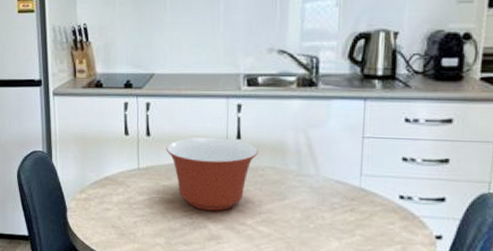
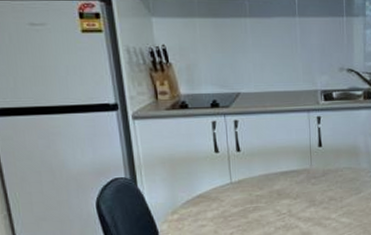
mixing bowl: present [166,137,258,211] -> none [256,147,337,212]

